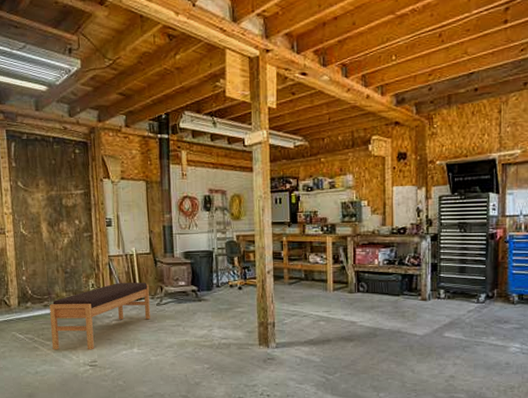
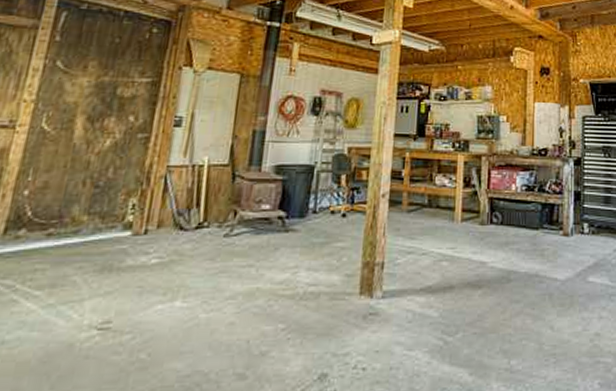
bench: present [49,282,150,350] -> none [41,204,217,305]

